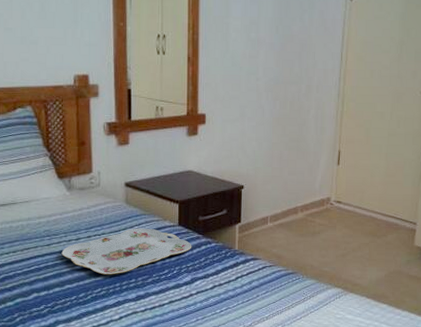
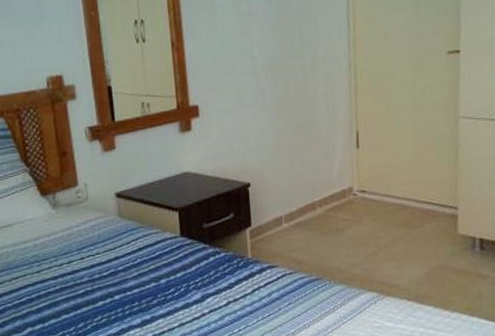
serving tray: present [61,228,192,275] -> none [53,242,199,300]

